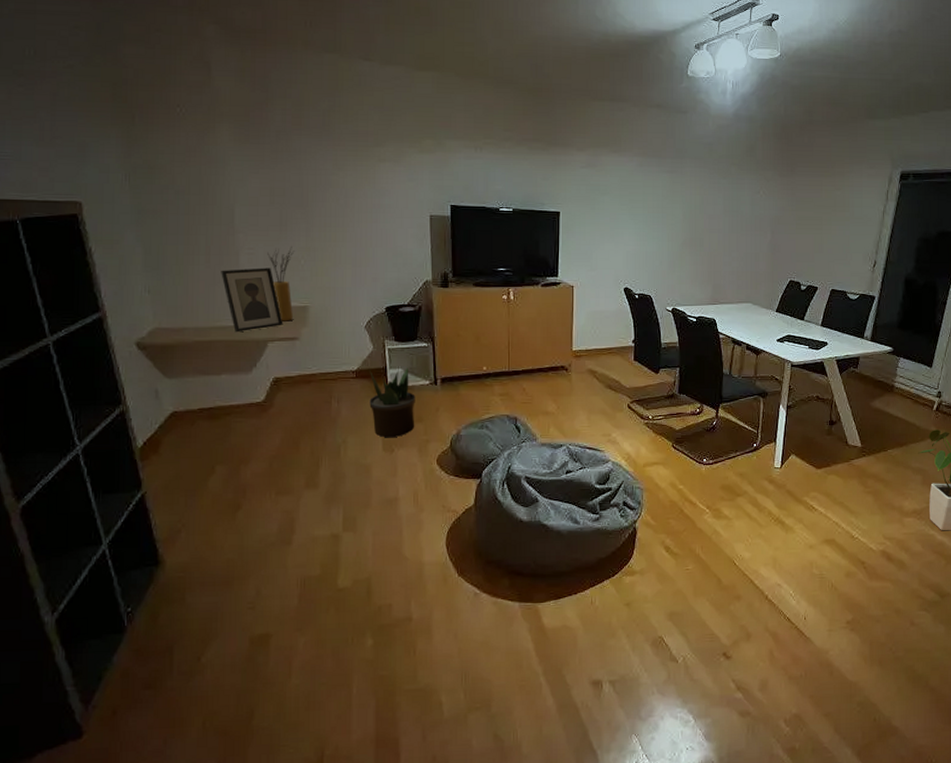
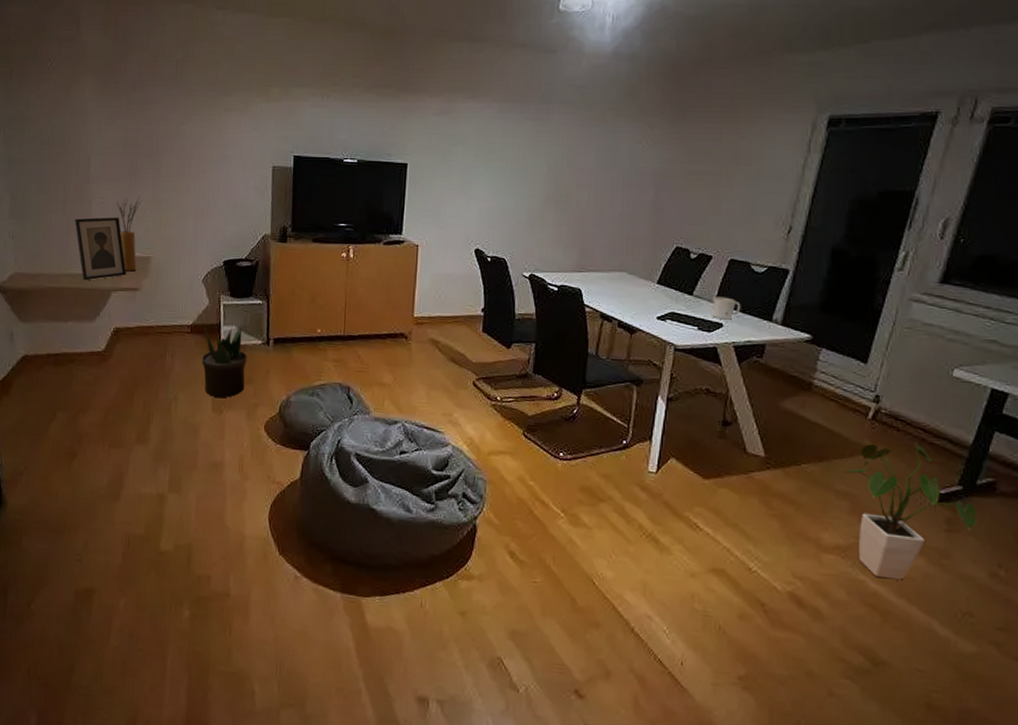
mug: none [818,320,841,339] -> present [711,296,741,320]

